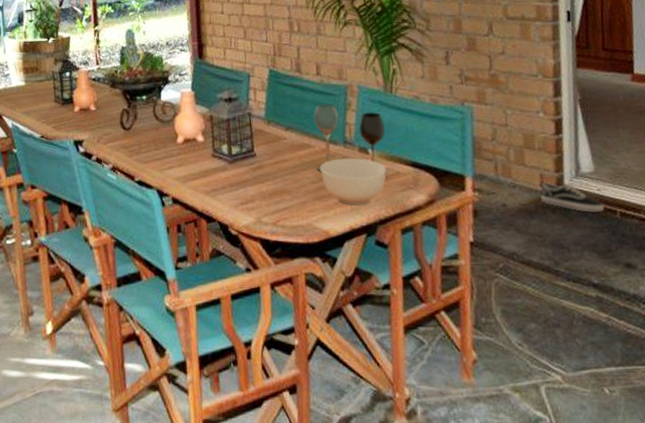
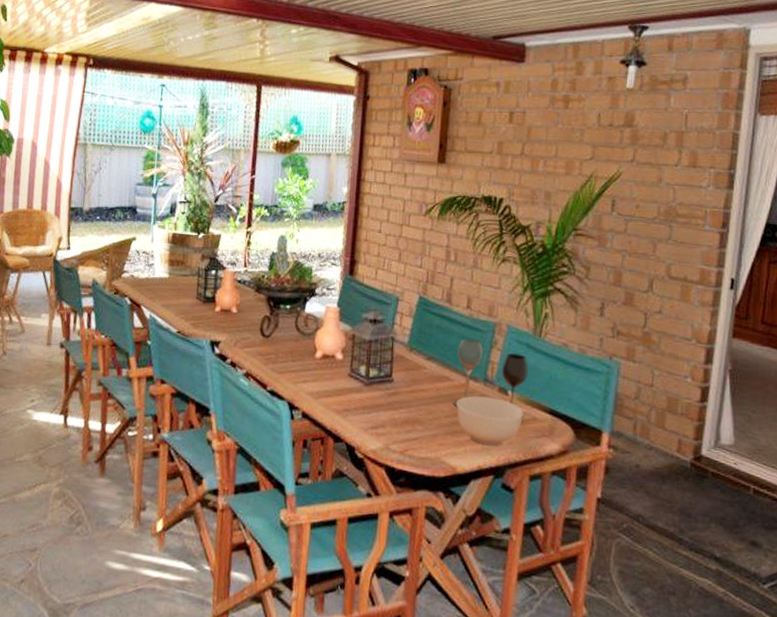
shoe: present [539,182,605,213] -> none [675,448,739,487]

